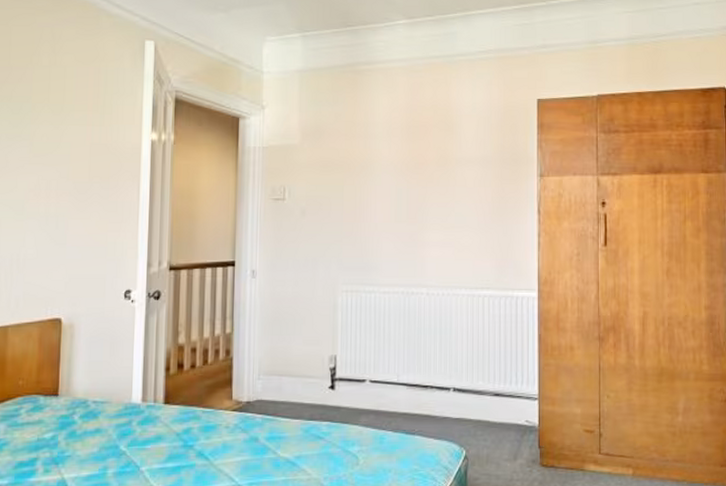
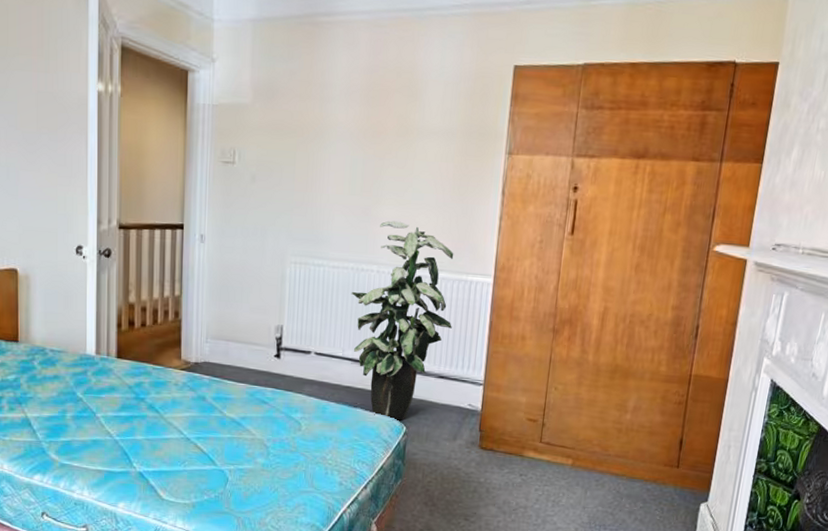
indoor plant: none [403,244,503,445] -> present [351,220,454,421]

